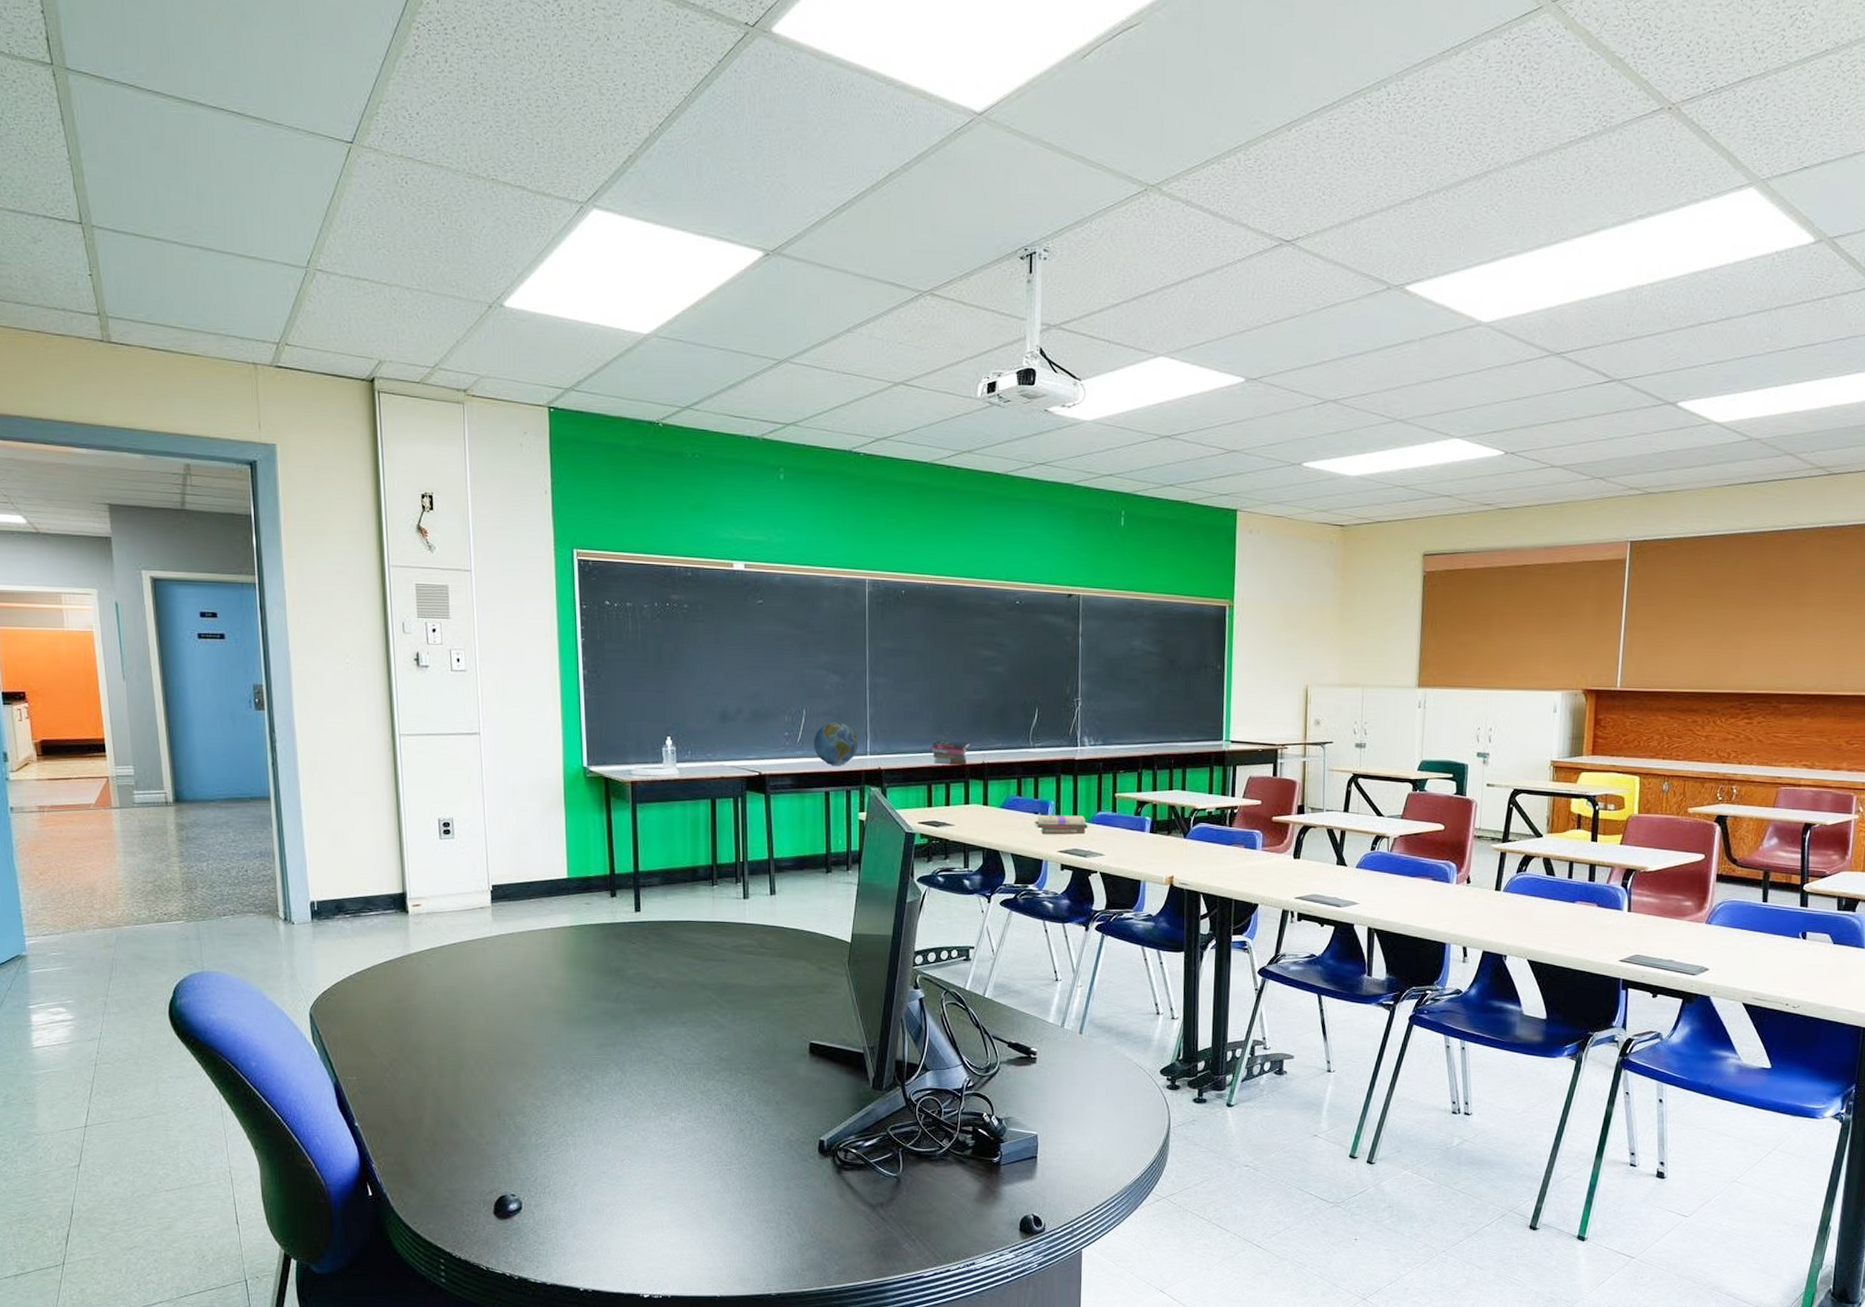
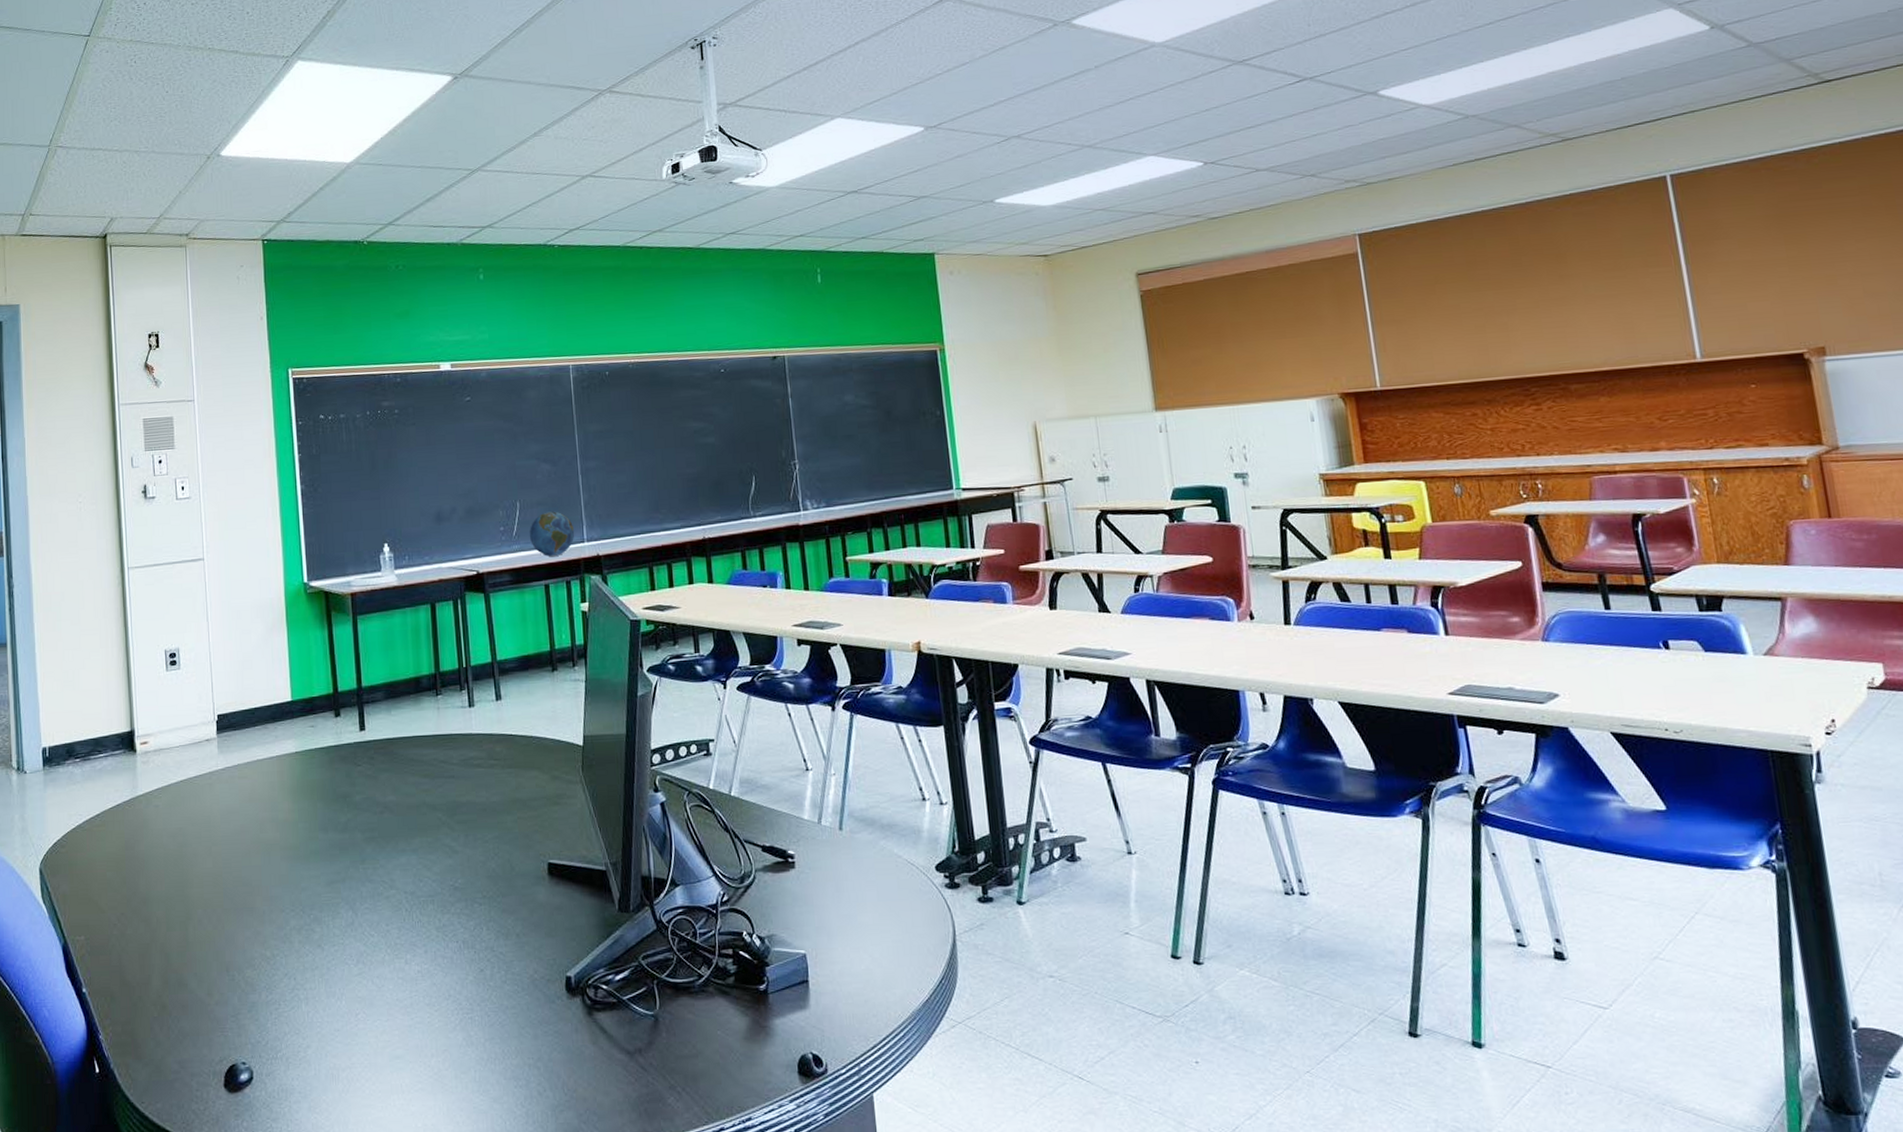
books: present [930,740,969,764] -> none [648,518,688,544]
books: present [1033,814,1088,835] -> none [763,584,821,608]

